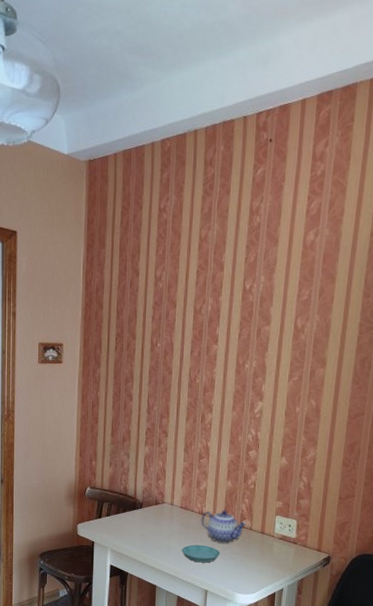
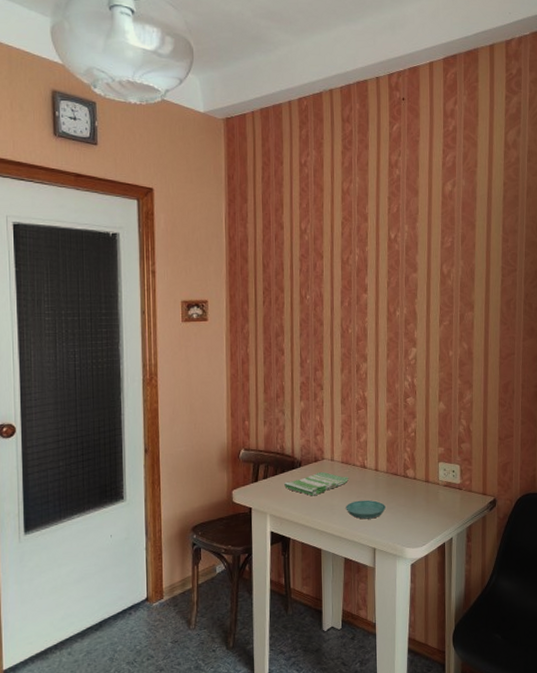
dish towel: none [125,514,187,537] -> present [284,471,350,496]
teapot: present [201,510,247,543] -> none [363,461,410,496]

